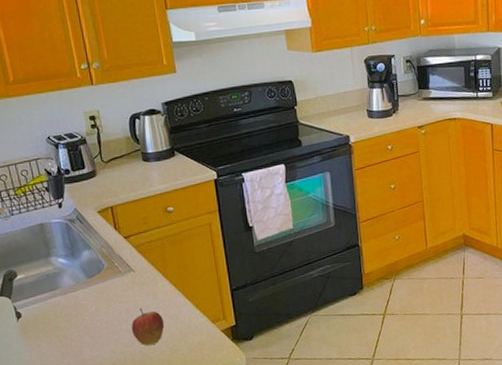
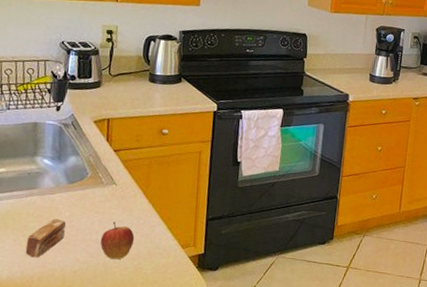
soap bar: none [60,315,96,357] -> present [25,219,67,258]

